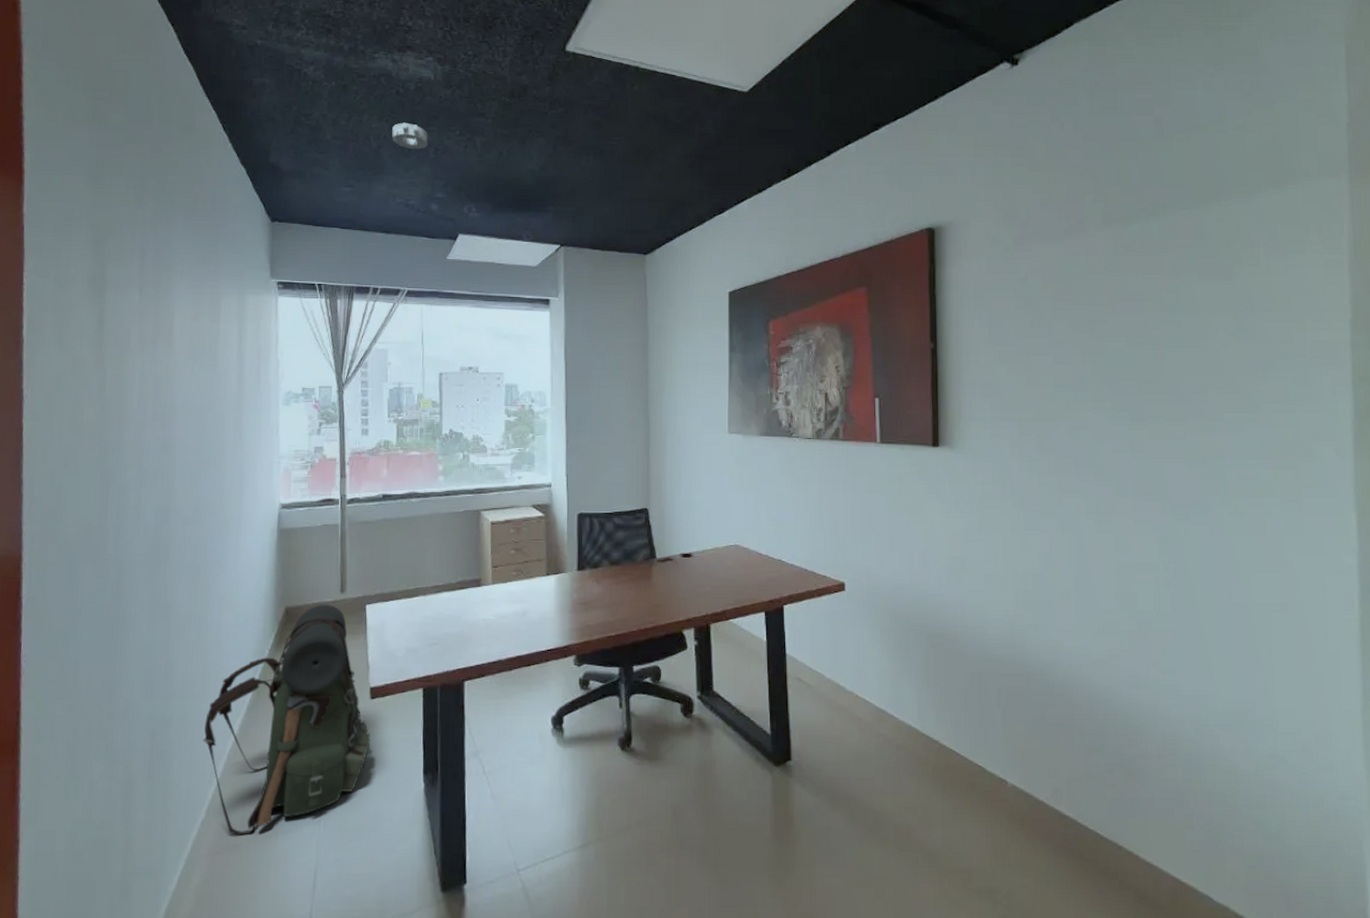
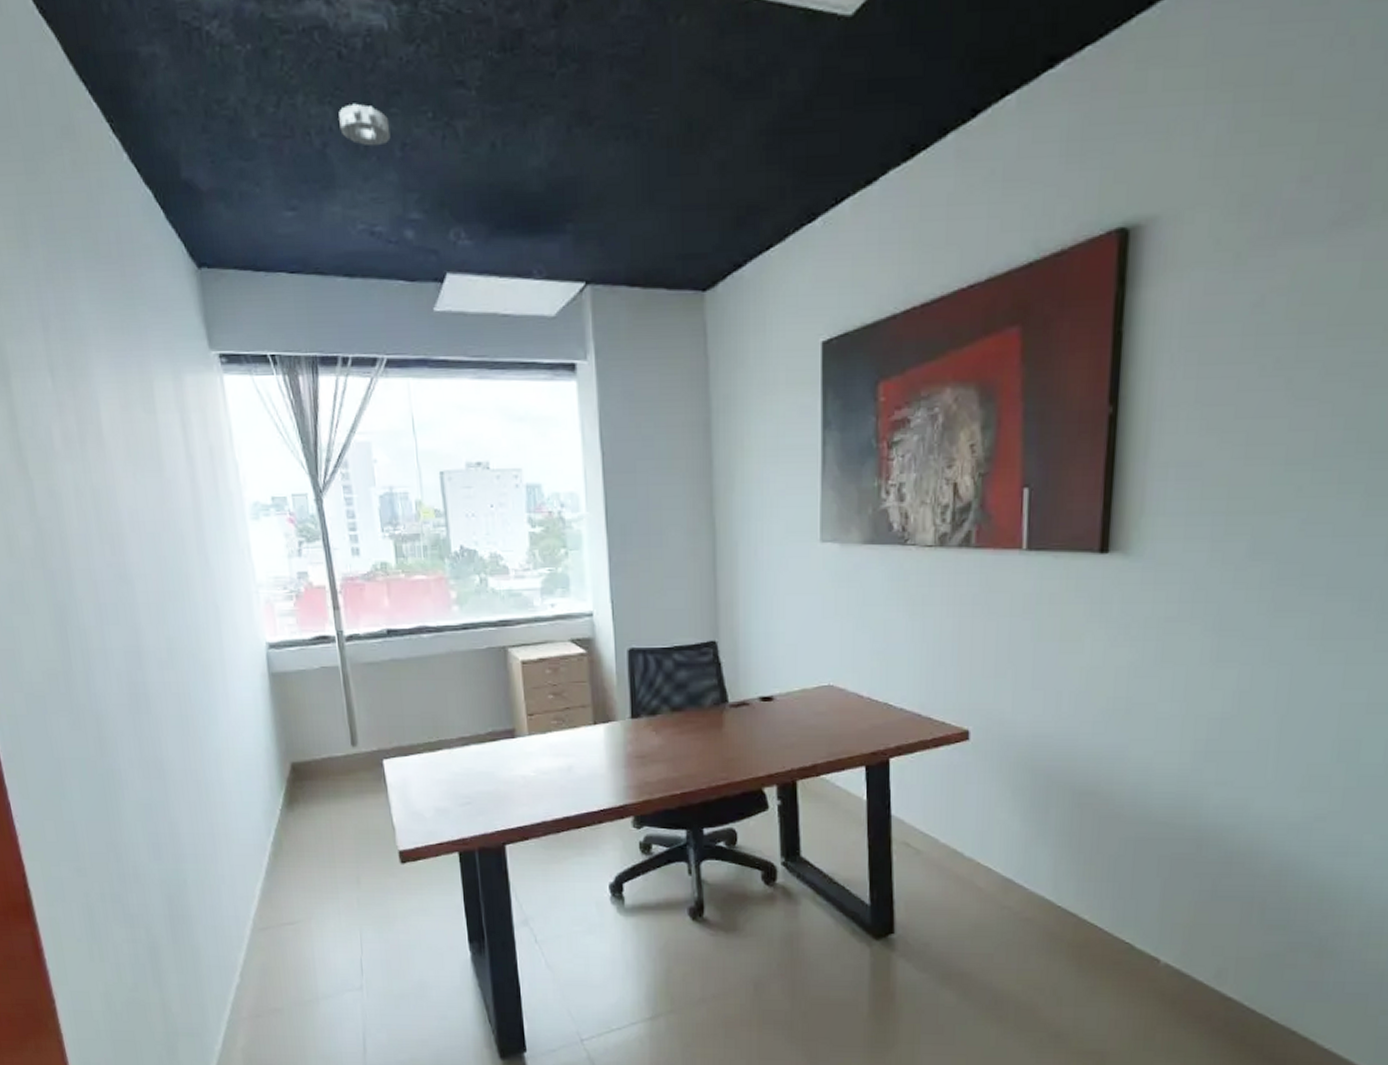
backpack: present [203,604,371,836] -> none [222,759,407,1000]

